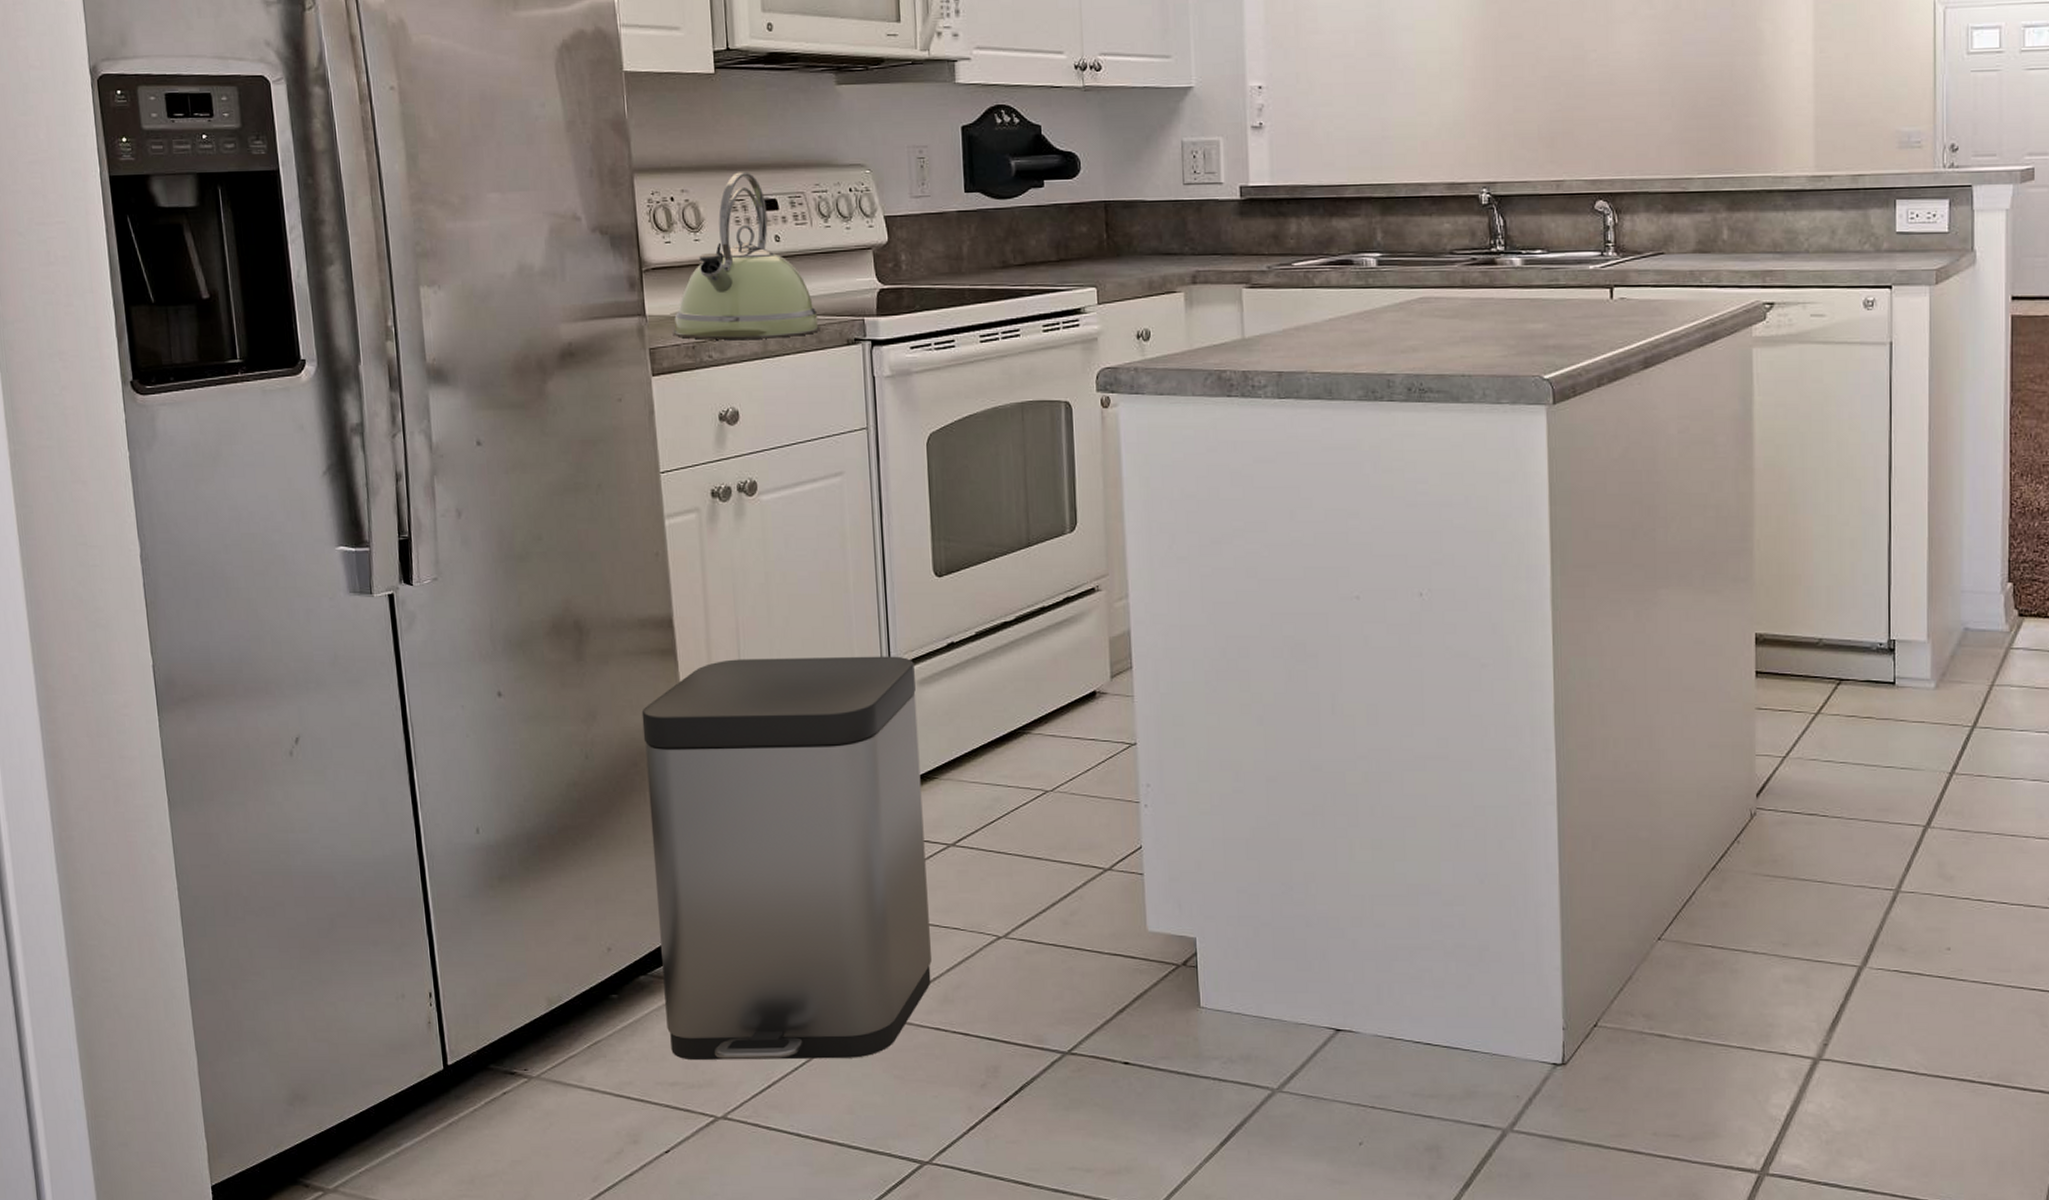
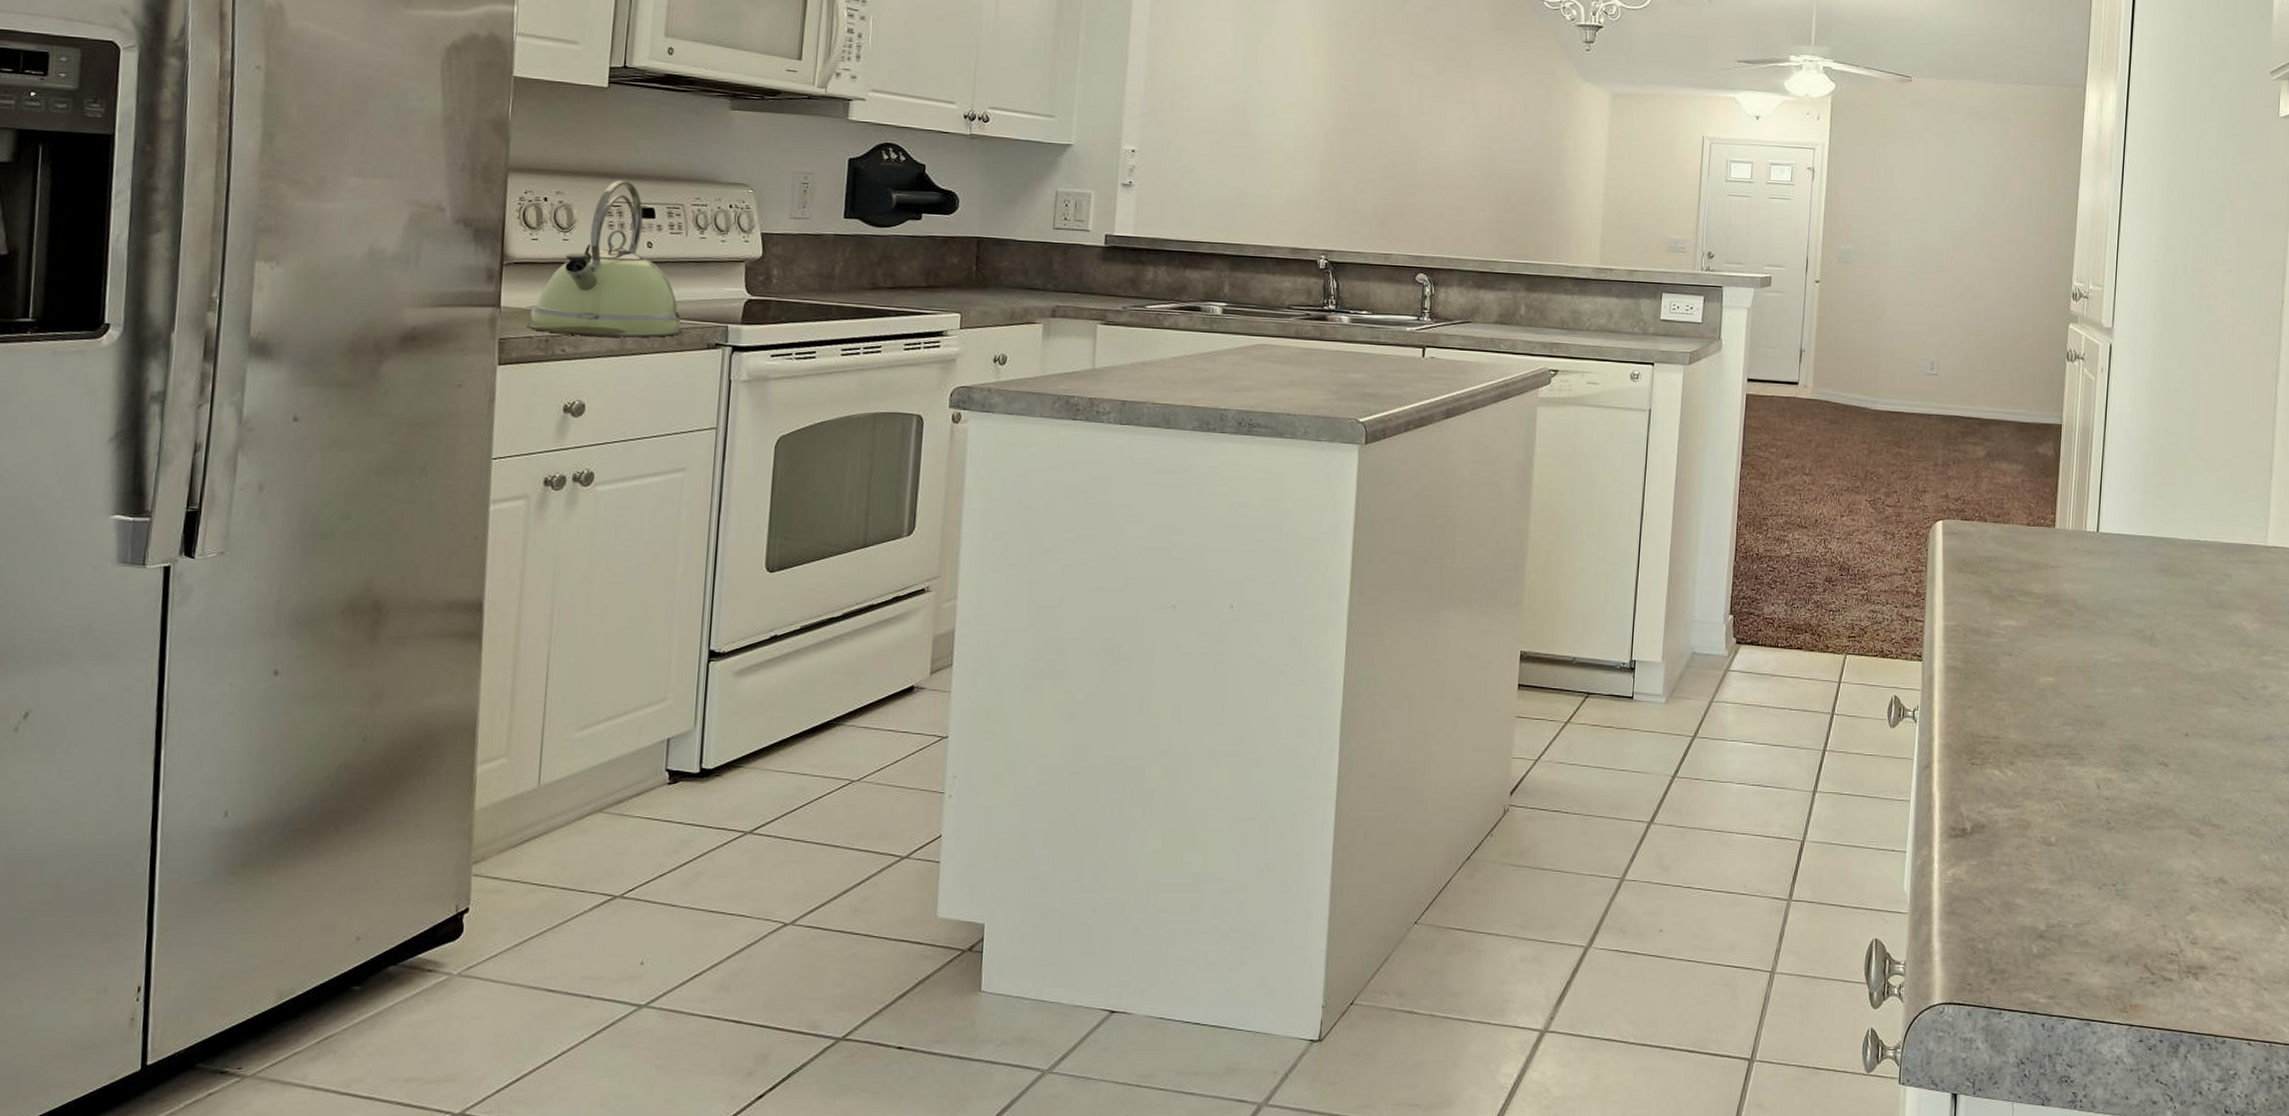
pedal bin: present [641,656,932,1061] -> none [411,644,734,1055]

